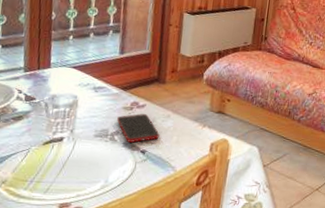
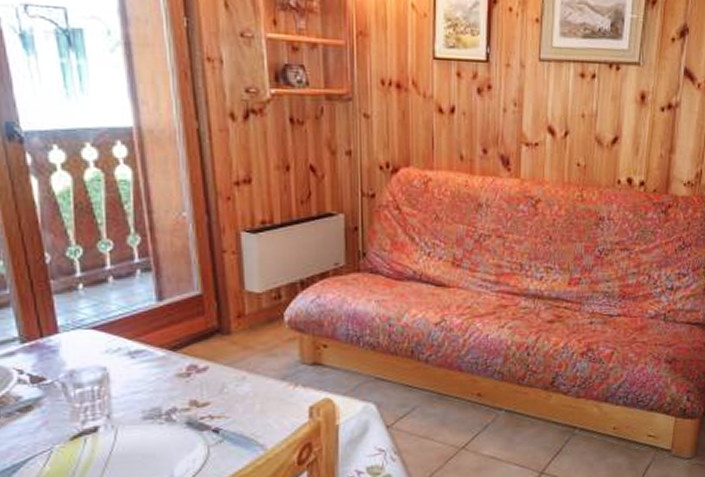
cell phone: present [117,114,160,143] -> none [171,380,236,421]

